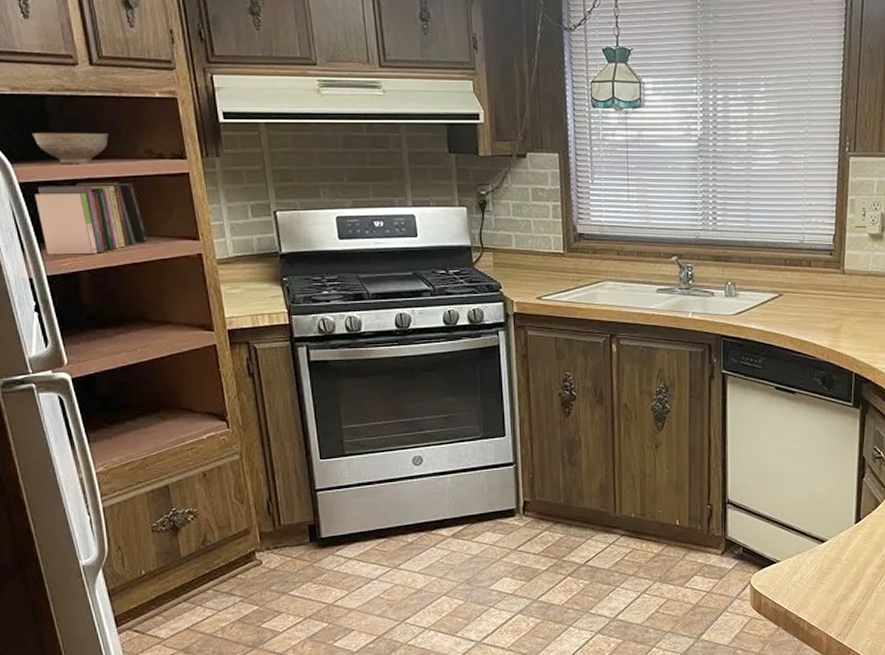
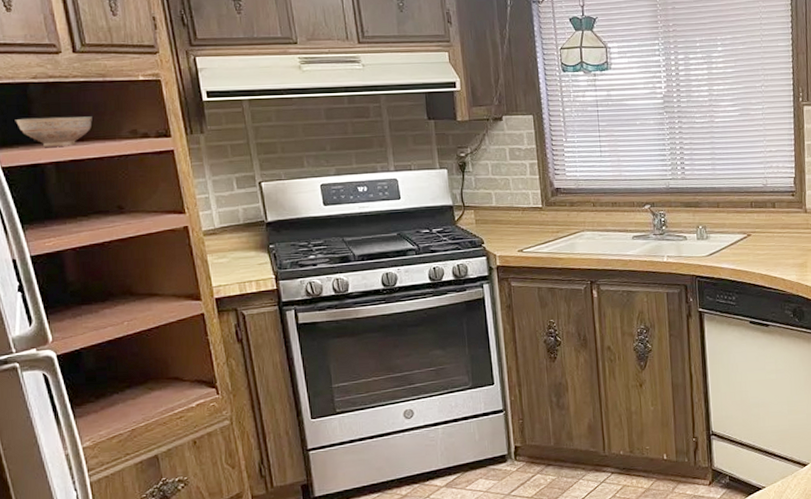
books: present [34,182,148,255] -> none [18,161,134,236]

